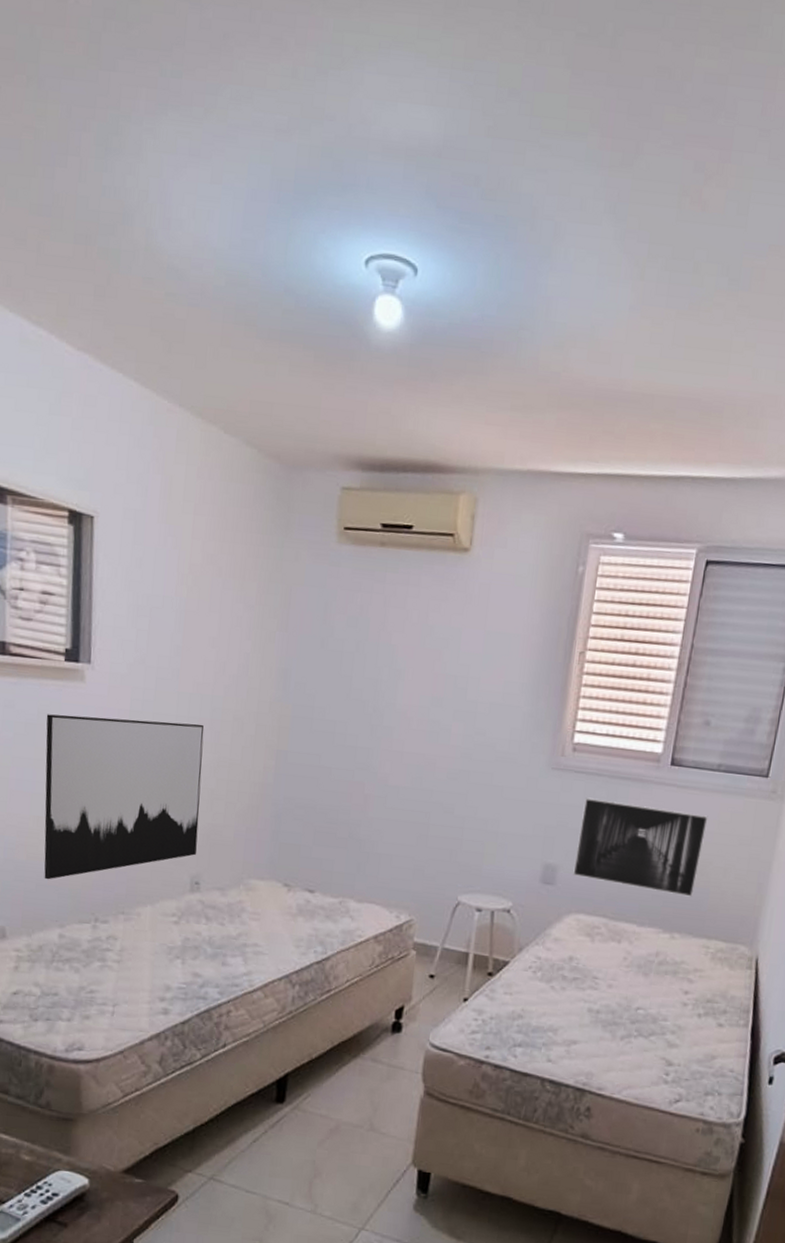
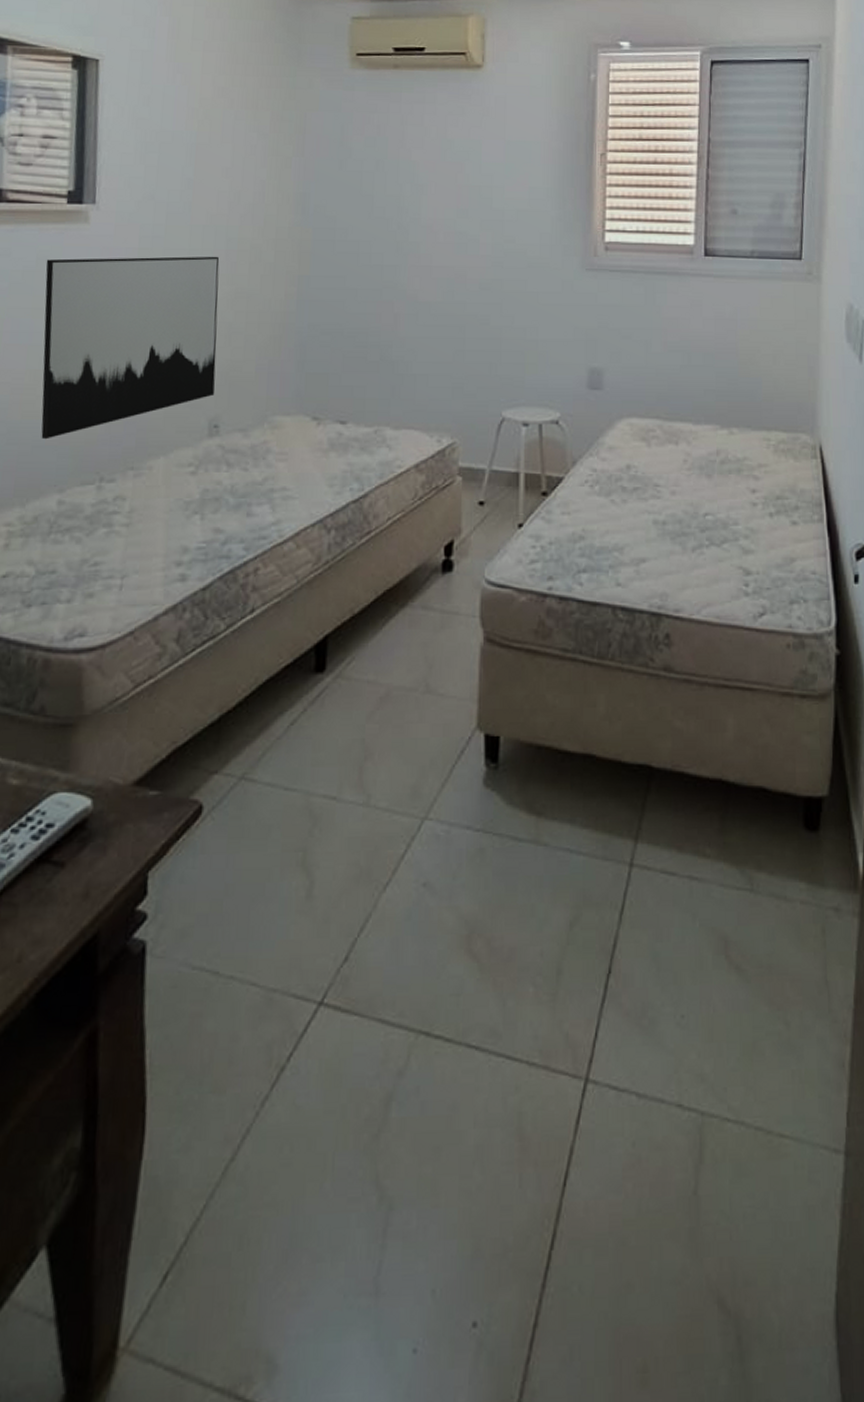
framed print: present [573,797,708,897] -> none [620,296,749,388]

